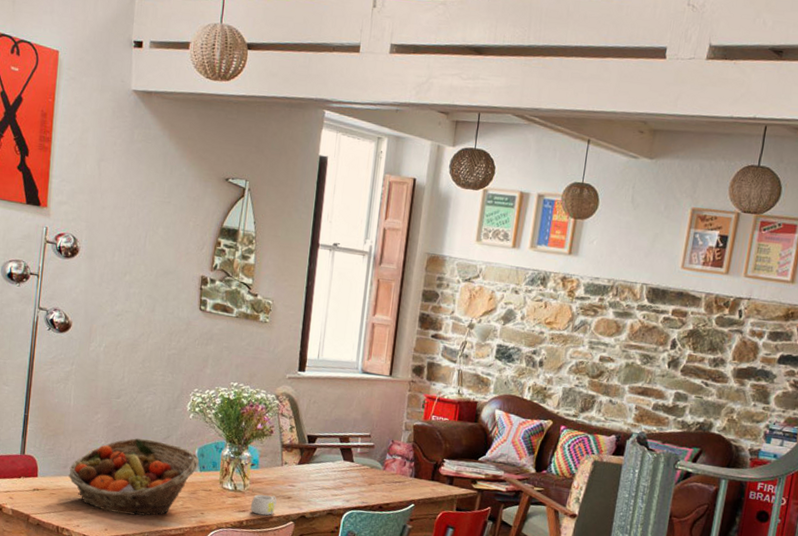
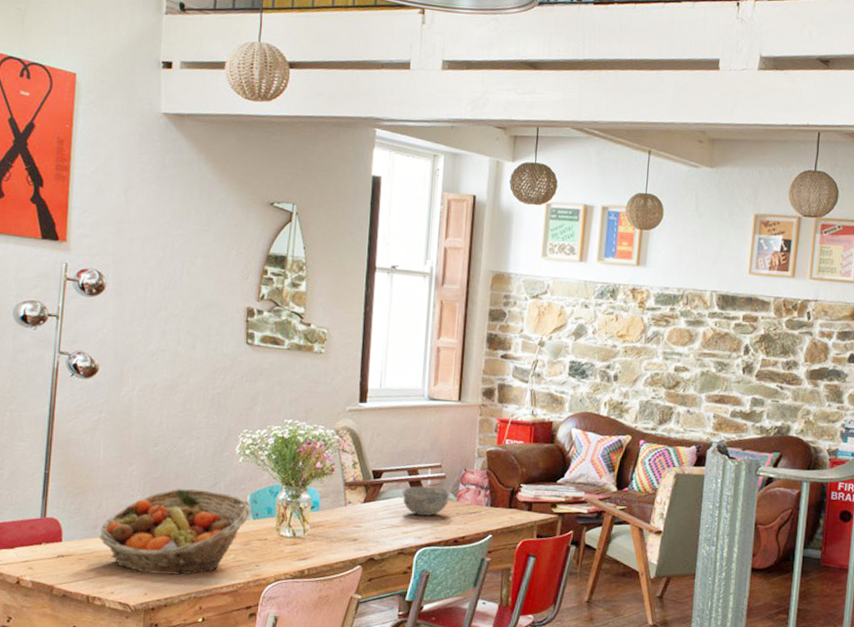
mug: present [250,494,277,516] -> none [311,539,342,562]
bowl: none [333,453,378,482] -> present [402,486,451,516]

